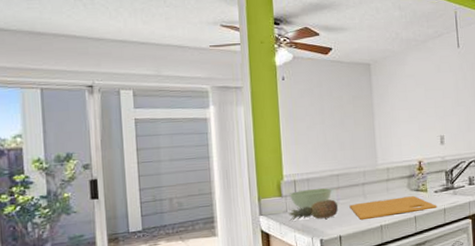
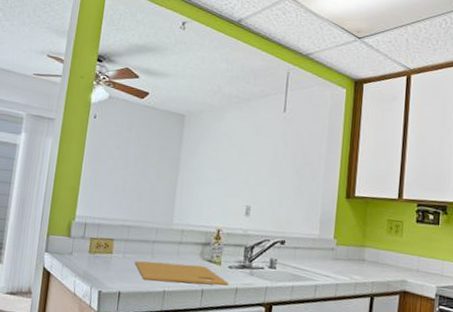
bowl: present [289,188,333,209] -> none [77,234,121,256]
fruit: present [289,199,339,221] -> none [72,249,124,271]

